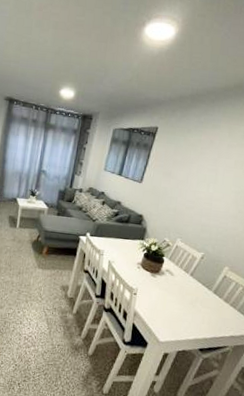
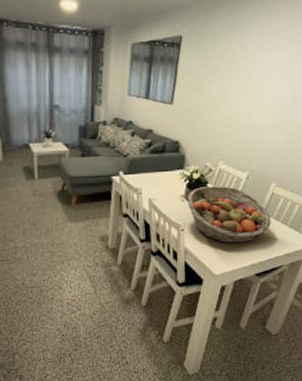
fruit basket: none [143,258,221,317] -> present [187,185,271,243]

